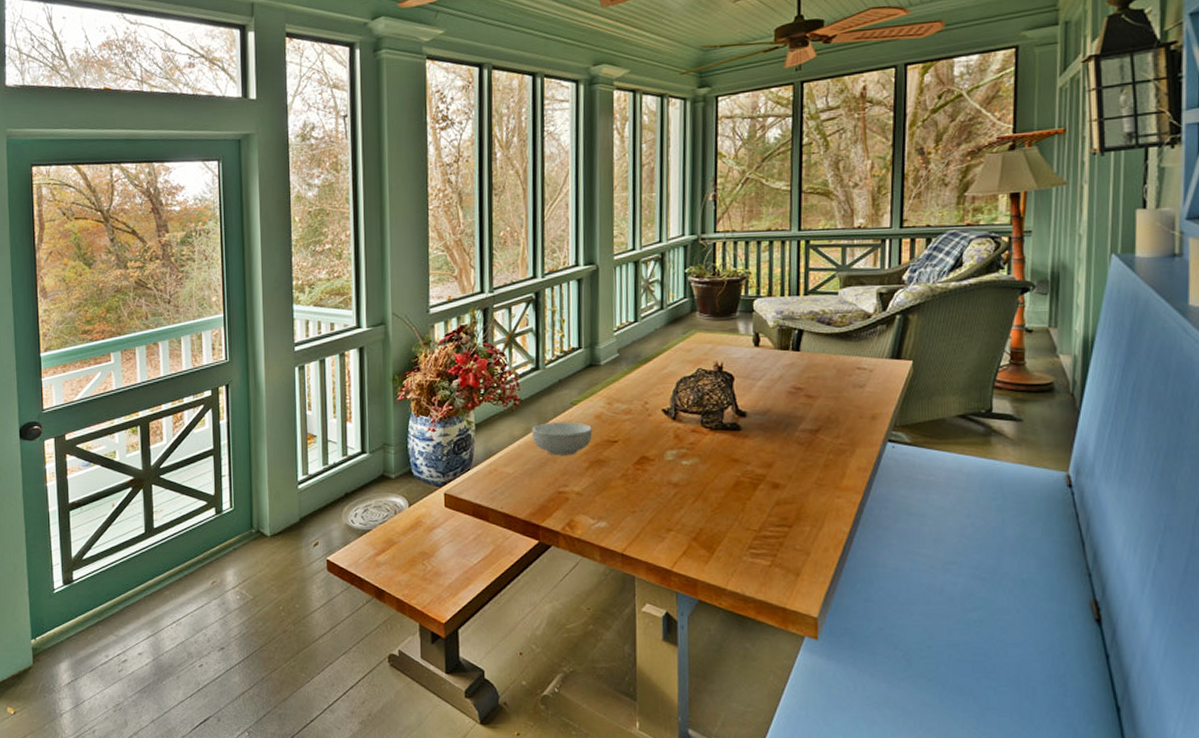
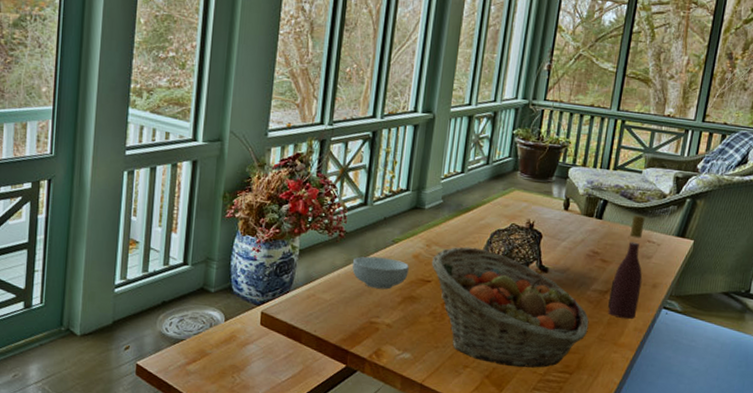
fruit basket: none [615,399,803,526] -> present [431,247,589,368]
wine bottle: none [821,340,858,459] -> present [607,214,645,320]

